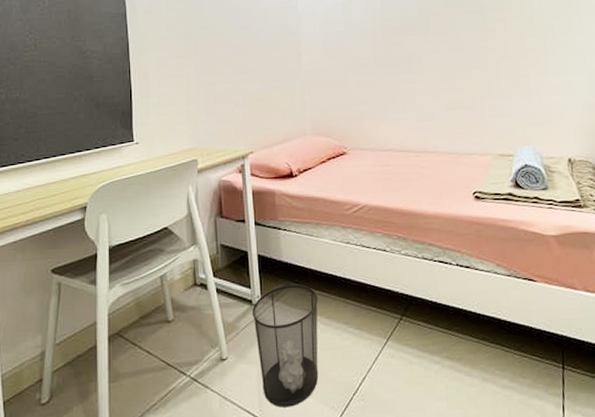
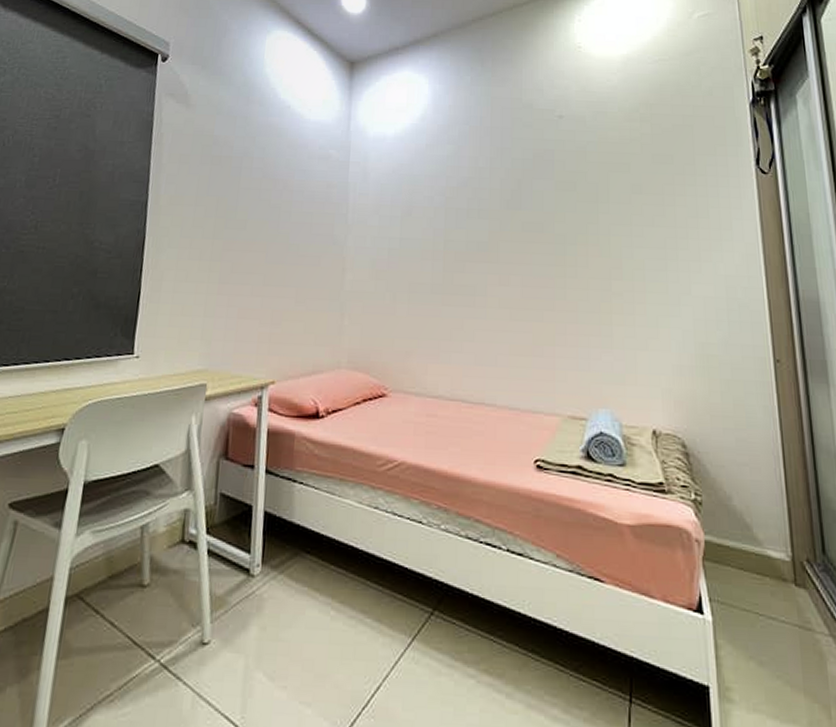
waste bin: present [252,284,319,408] -> none [248,553,332,717]

